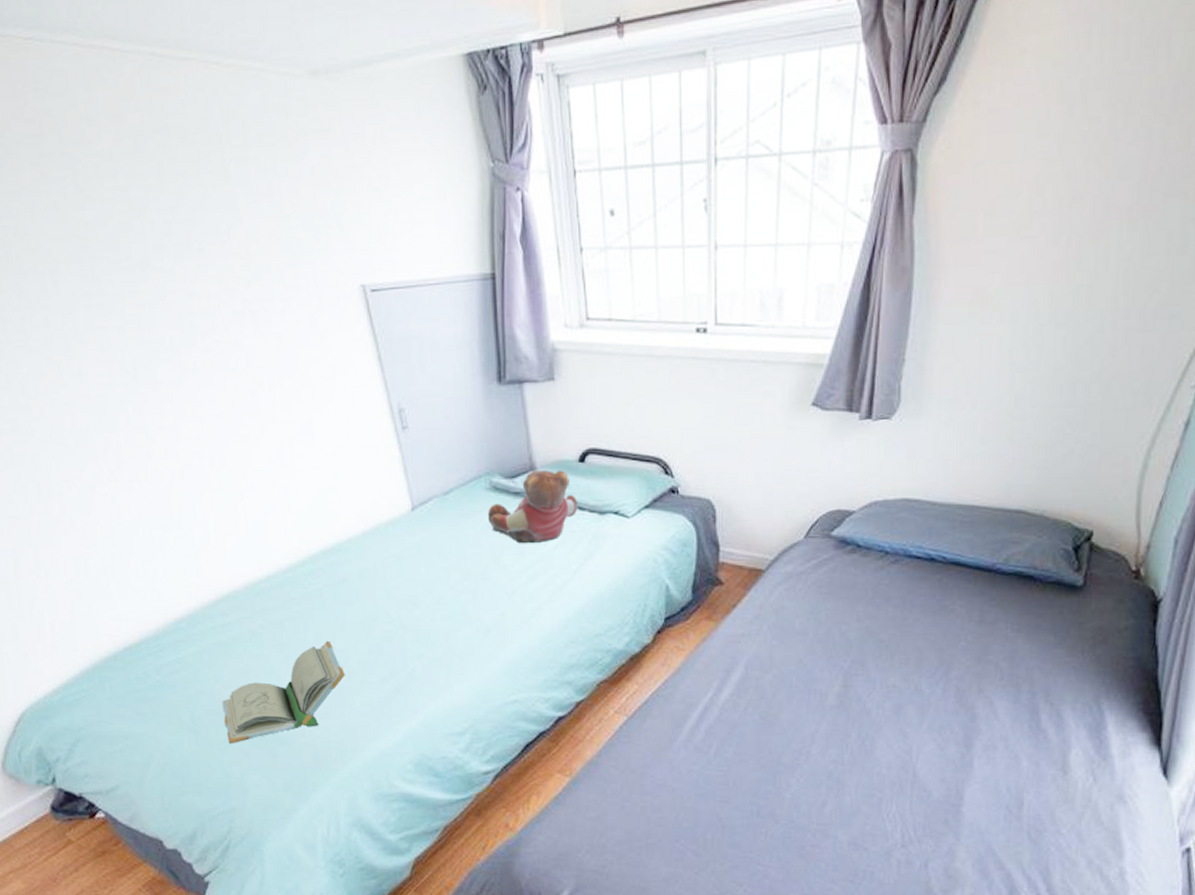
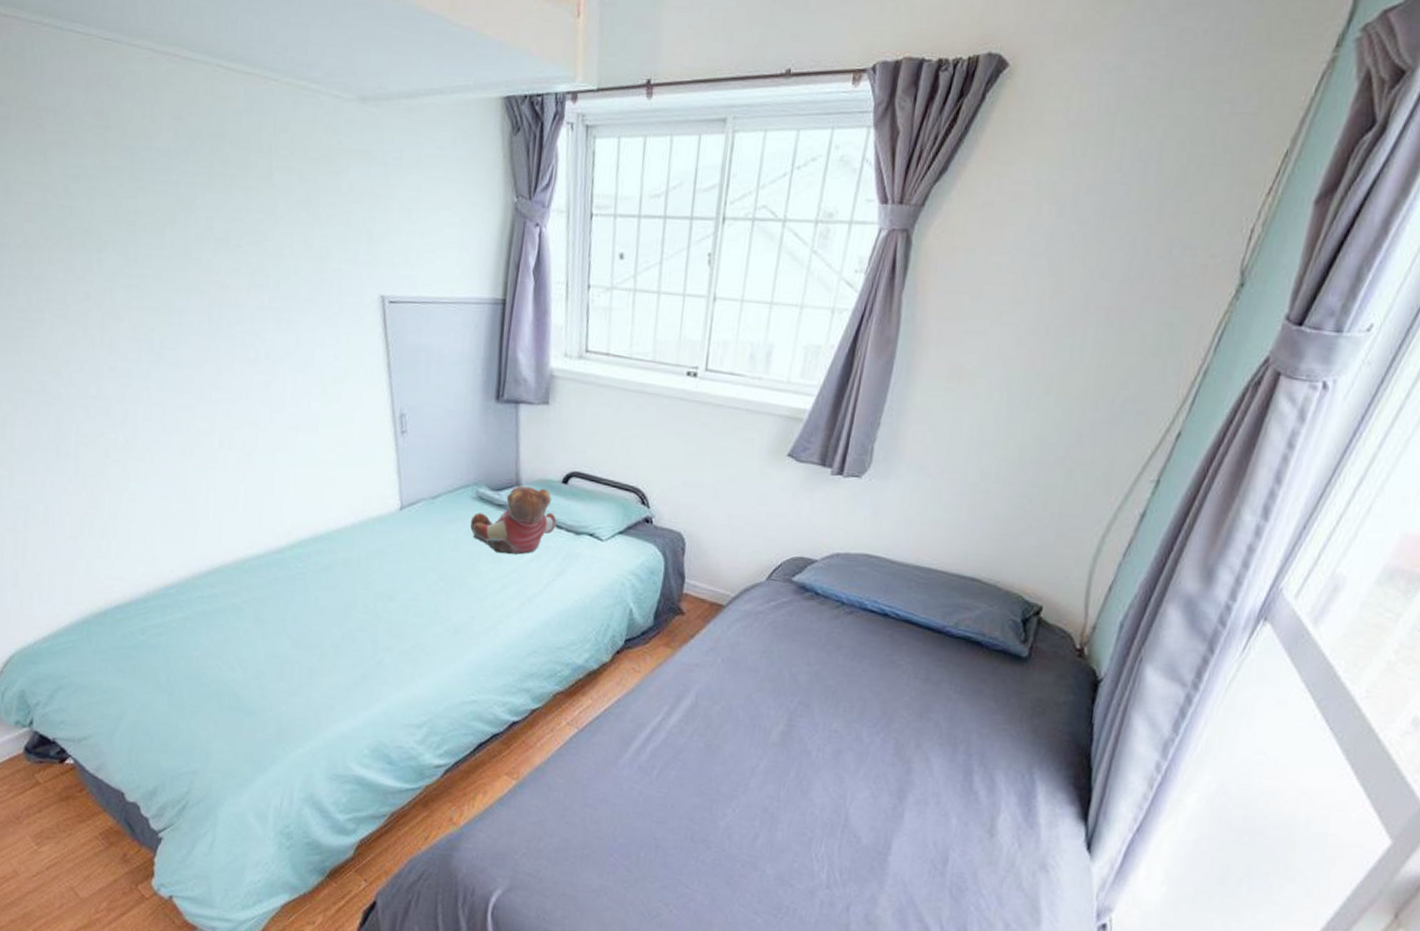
book: present [222,640,345,744] -> none [198,622,317,710]

